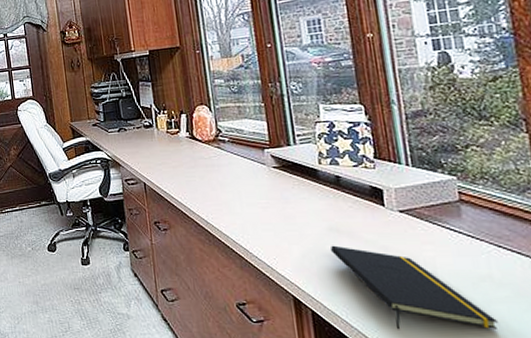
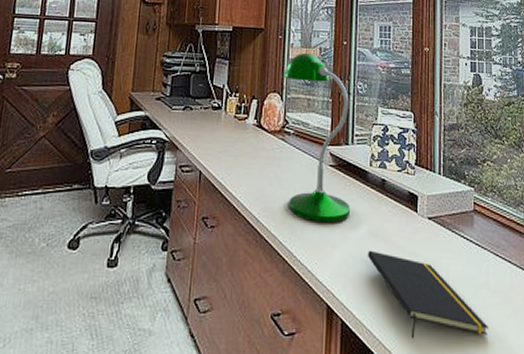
desk lamp: none [206,62,305,221] -> present [282,52,351,223]

